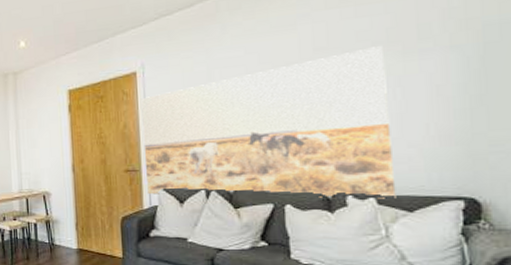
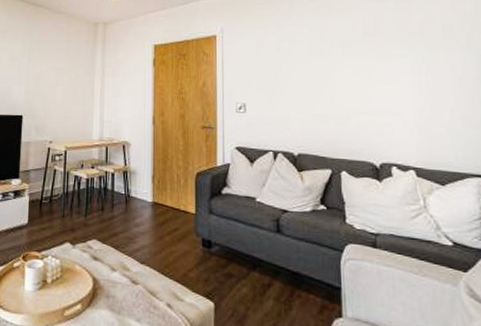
wall art: present [141,46,396,199] -> none [219,38,431,172]

